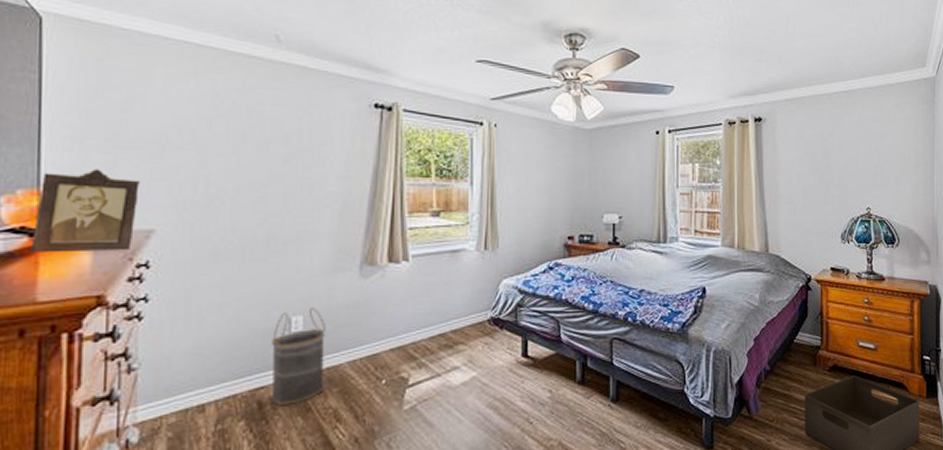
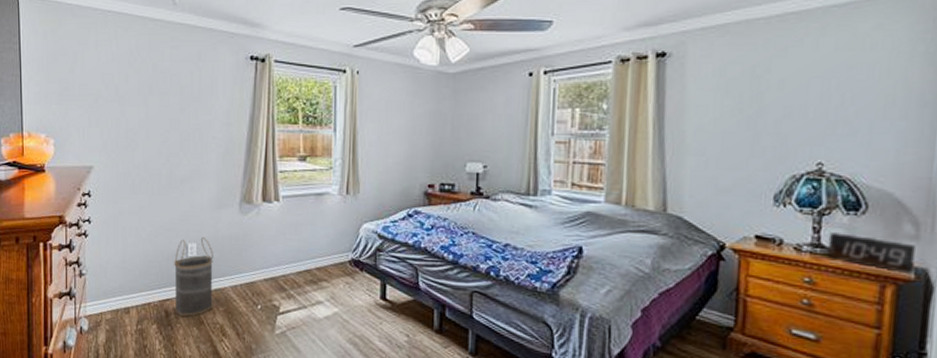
photo frame: present [30,169,140,253] -> none [20,117,82,182]
alarm clock: none [877,262,929,290] -> present [826,232,915,273]

